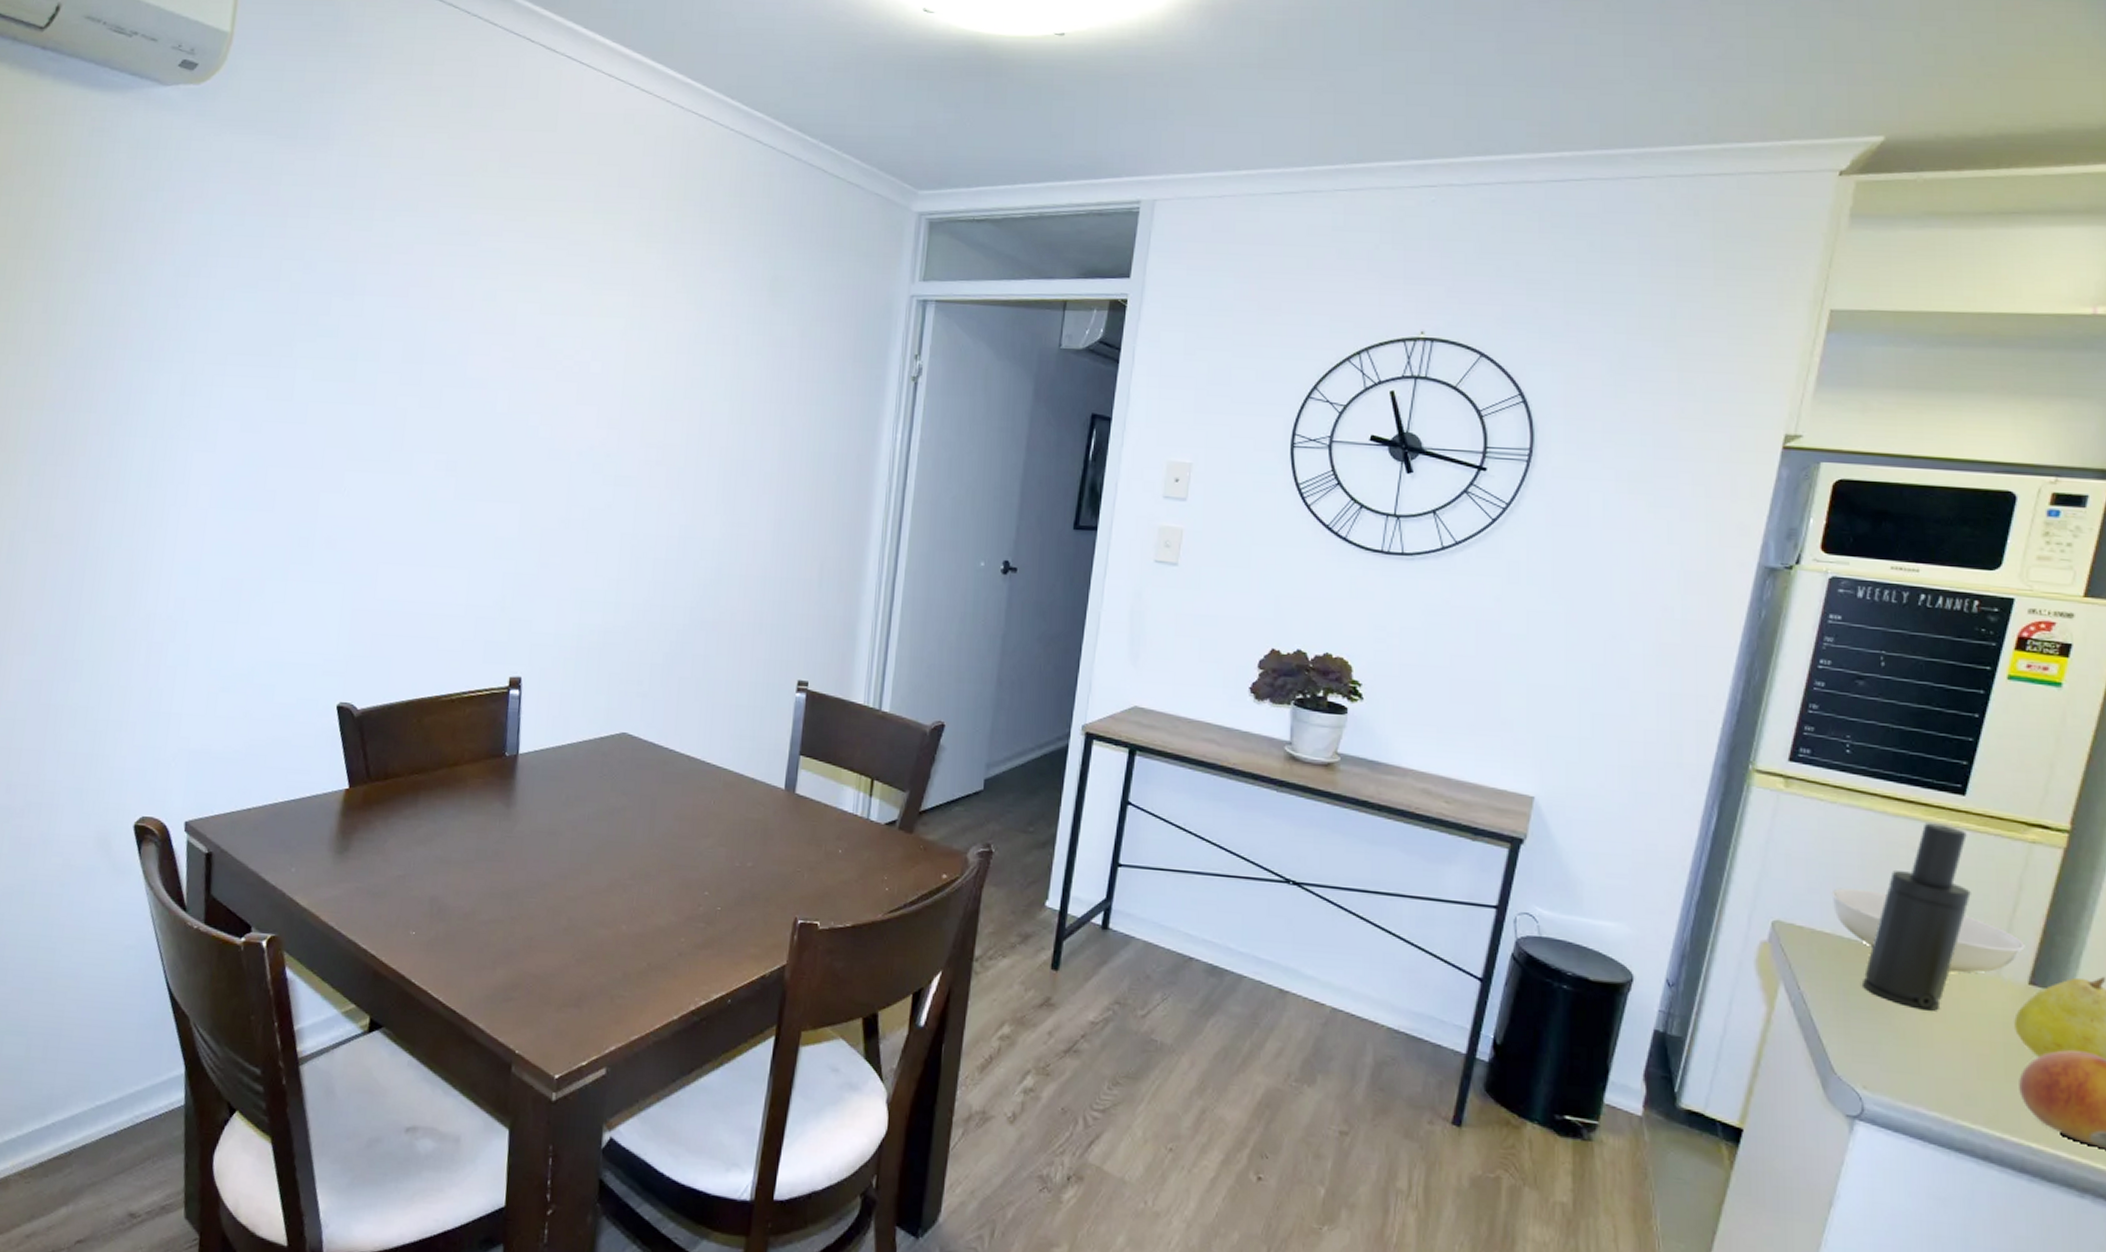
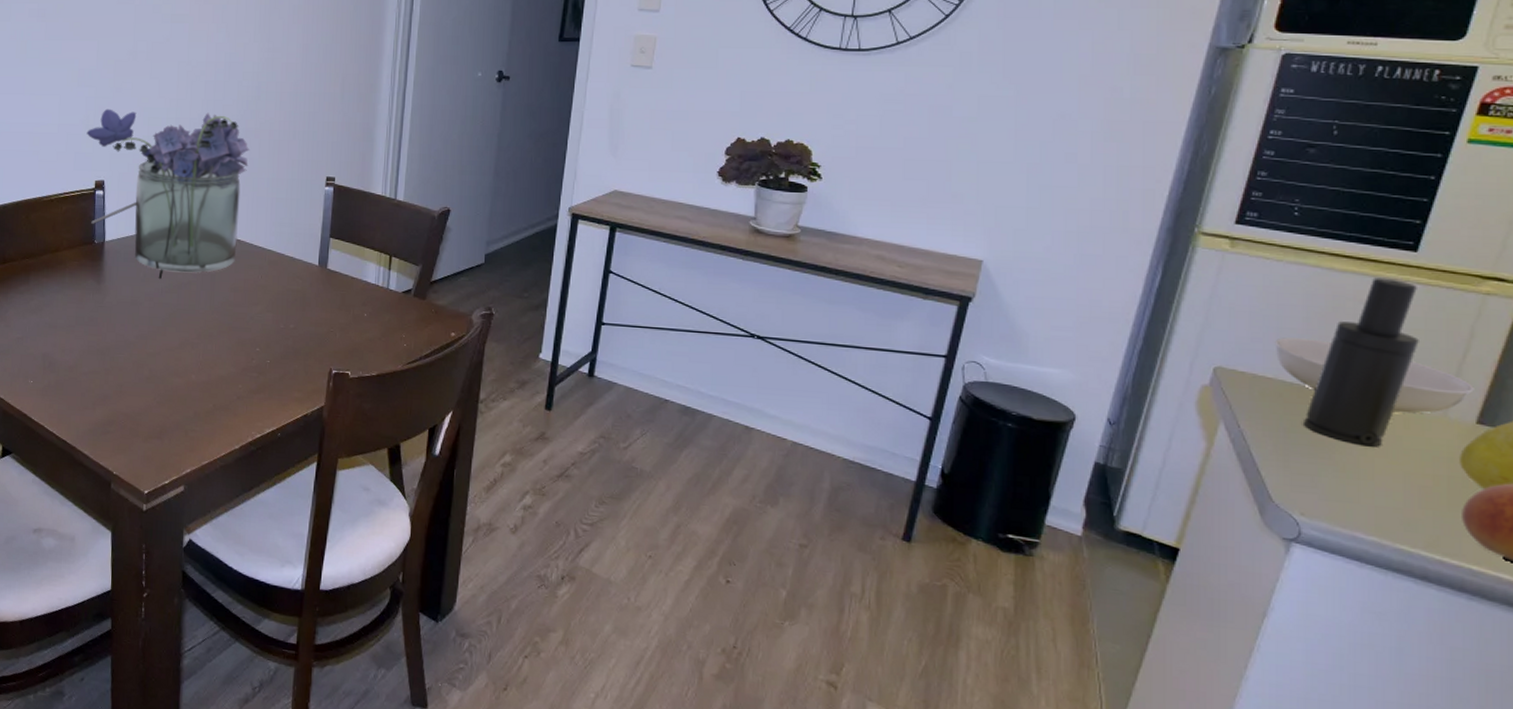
flower bouquet: none [501,588,706,804] -> present [86,109,250,280]

